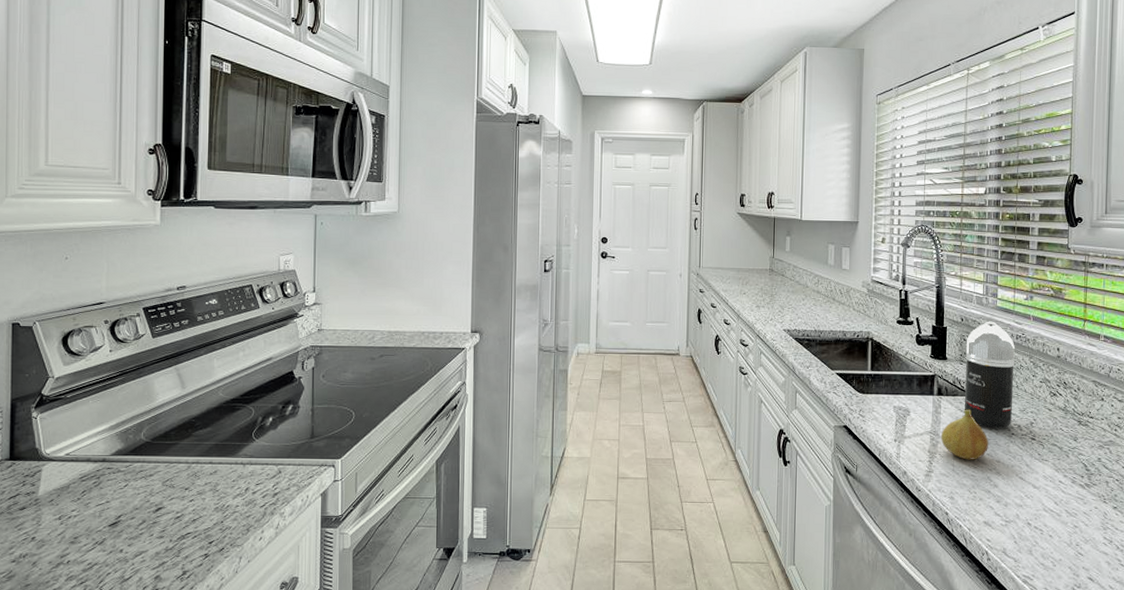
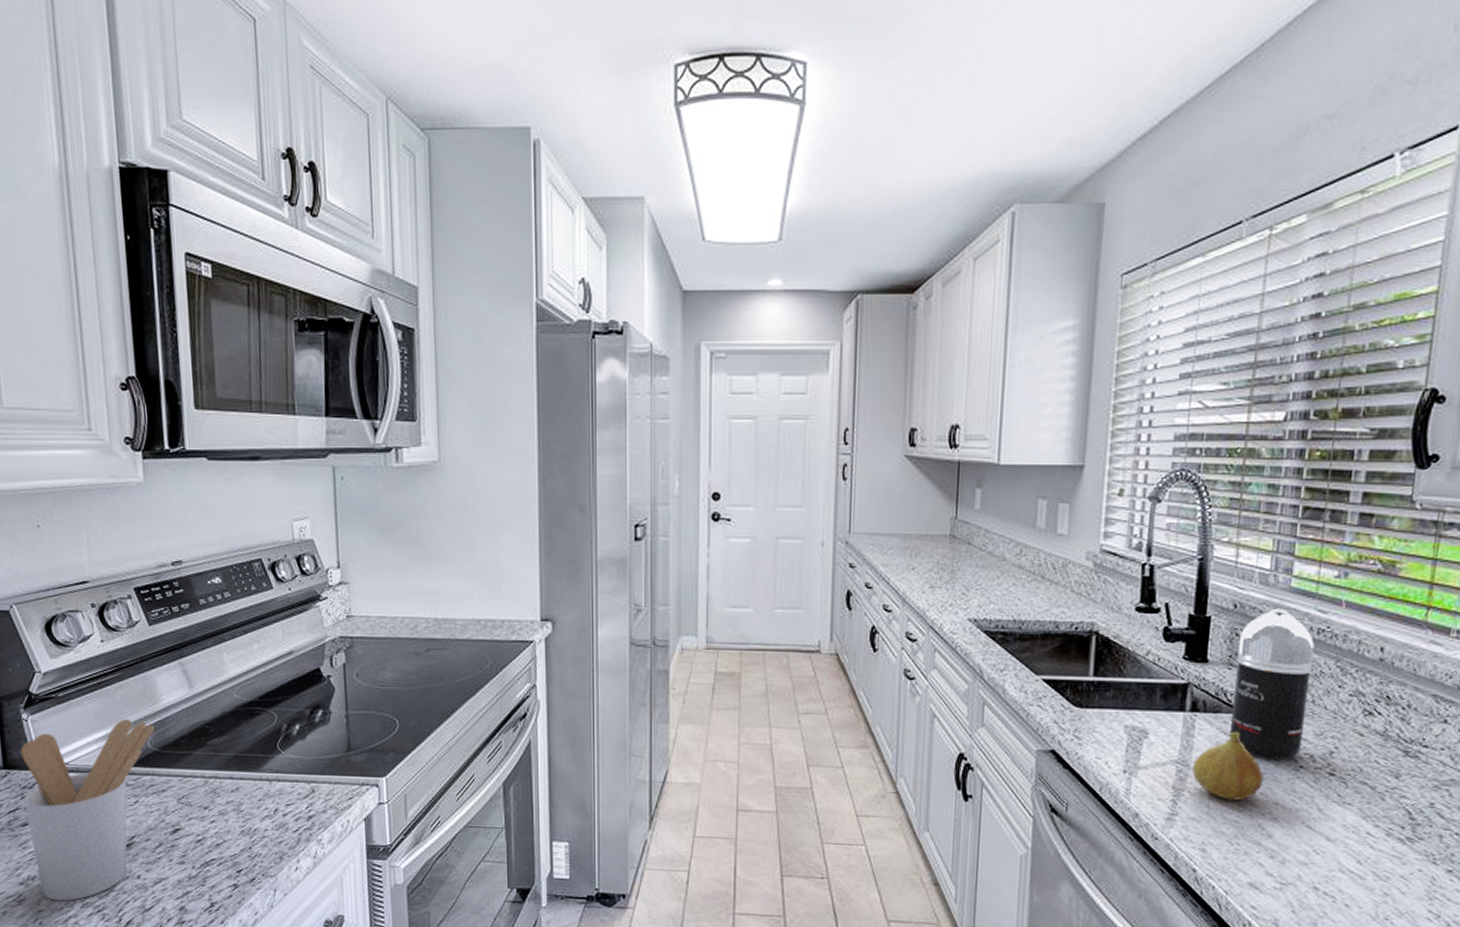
utensil holder: none [25,416,148,576] -> present [20,719,154,902]

